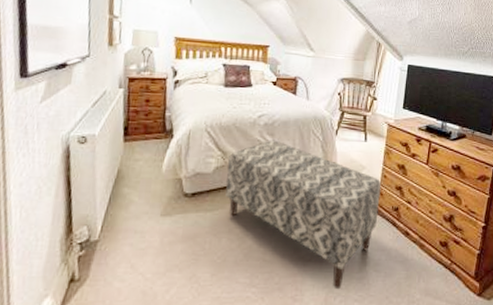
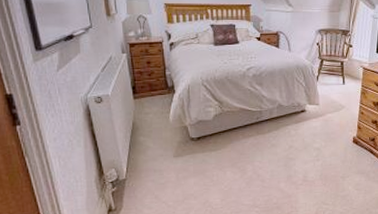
bench: present [226,140,382,290] -> none [225,88,359,206]

